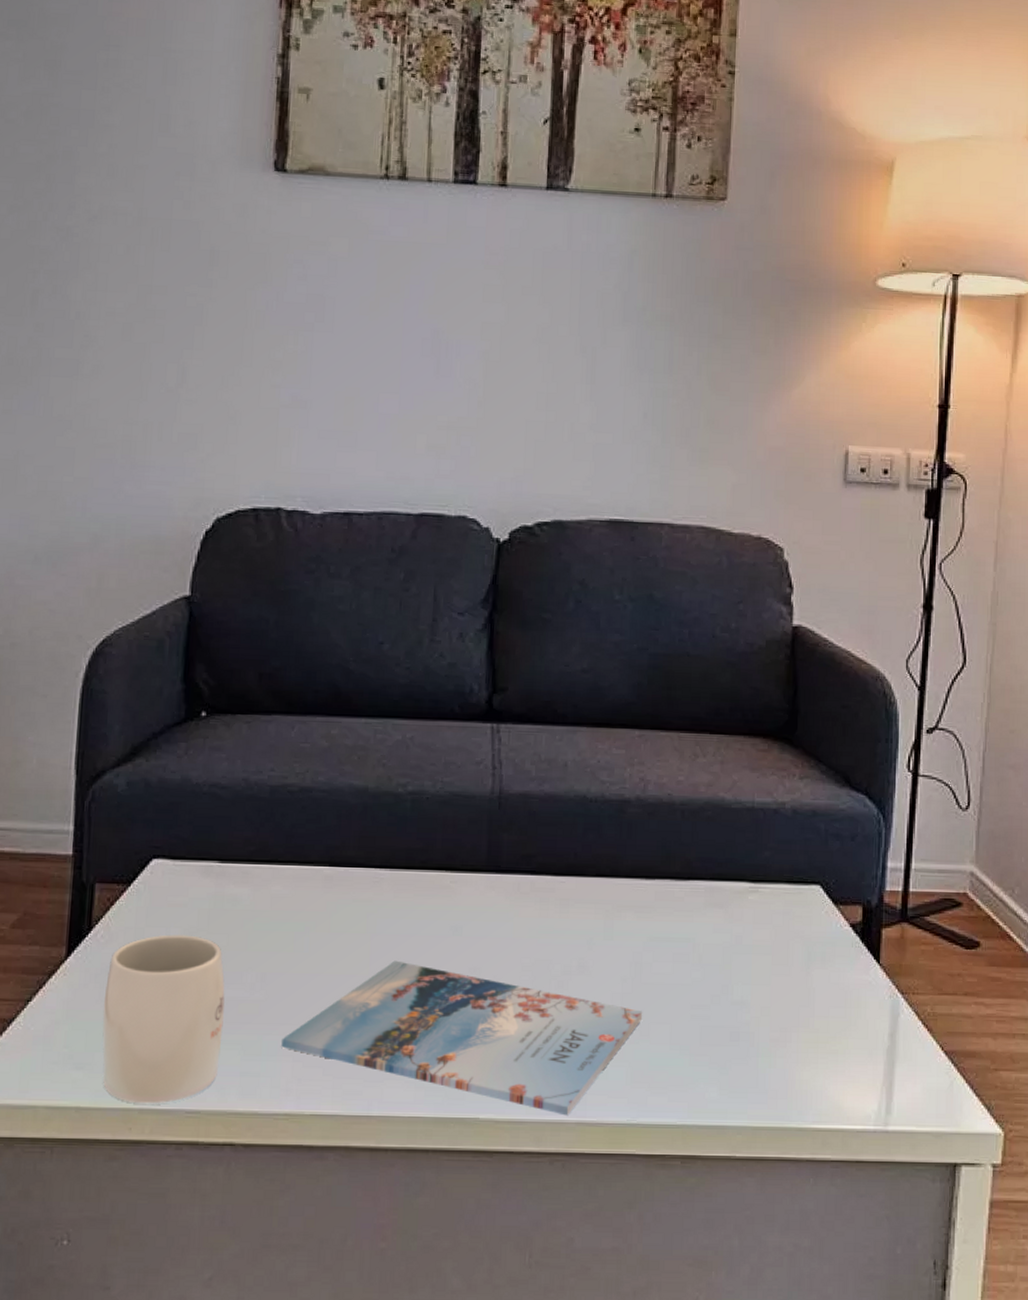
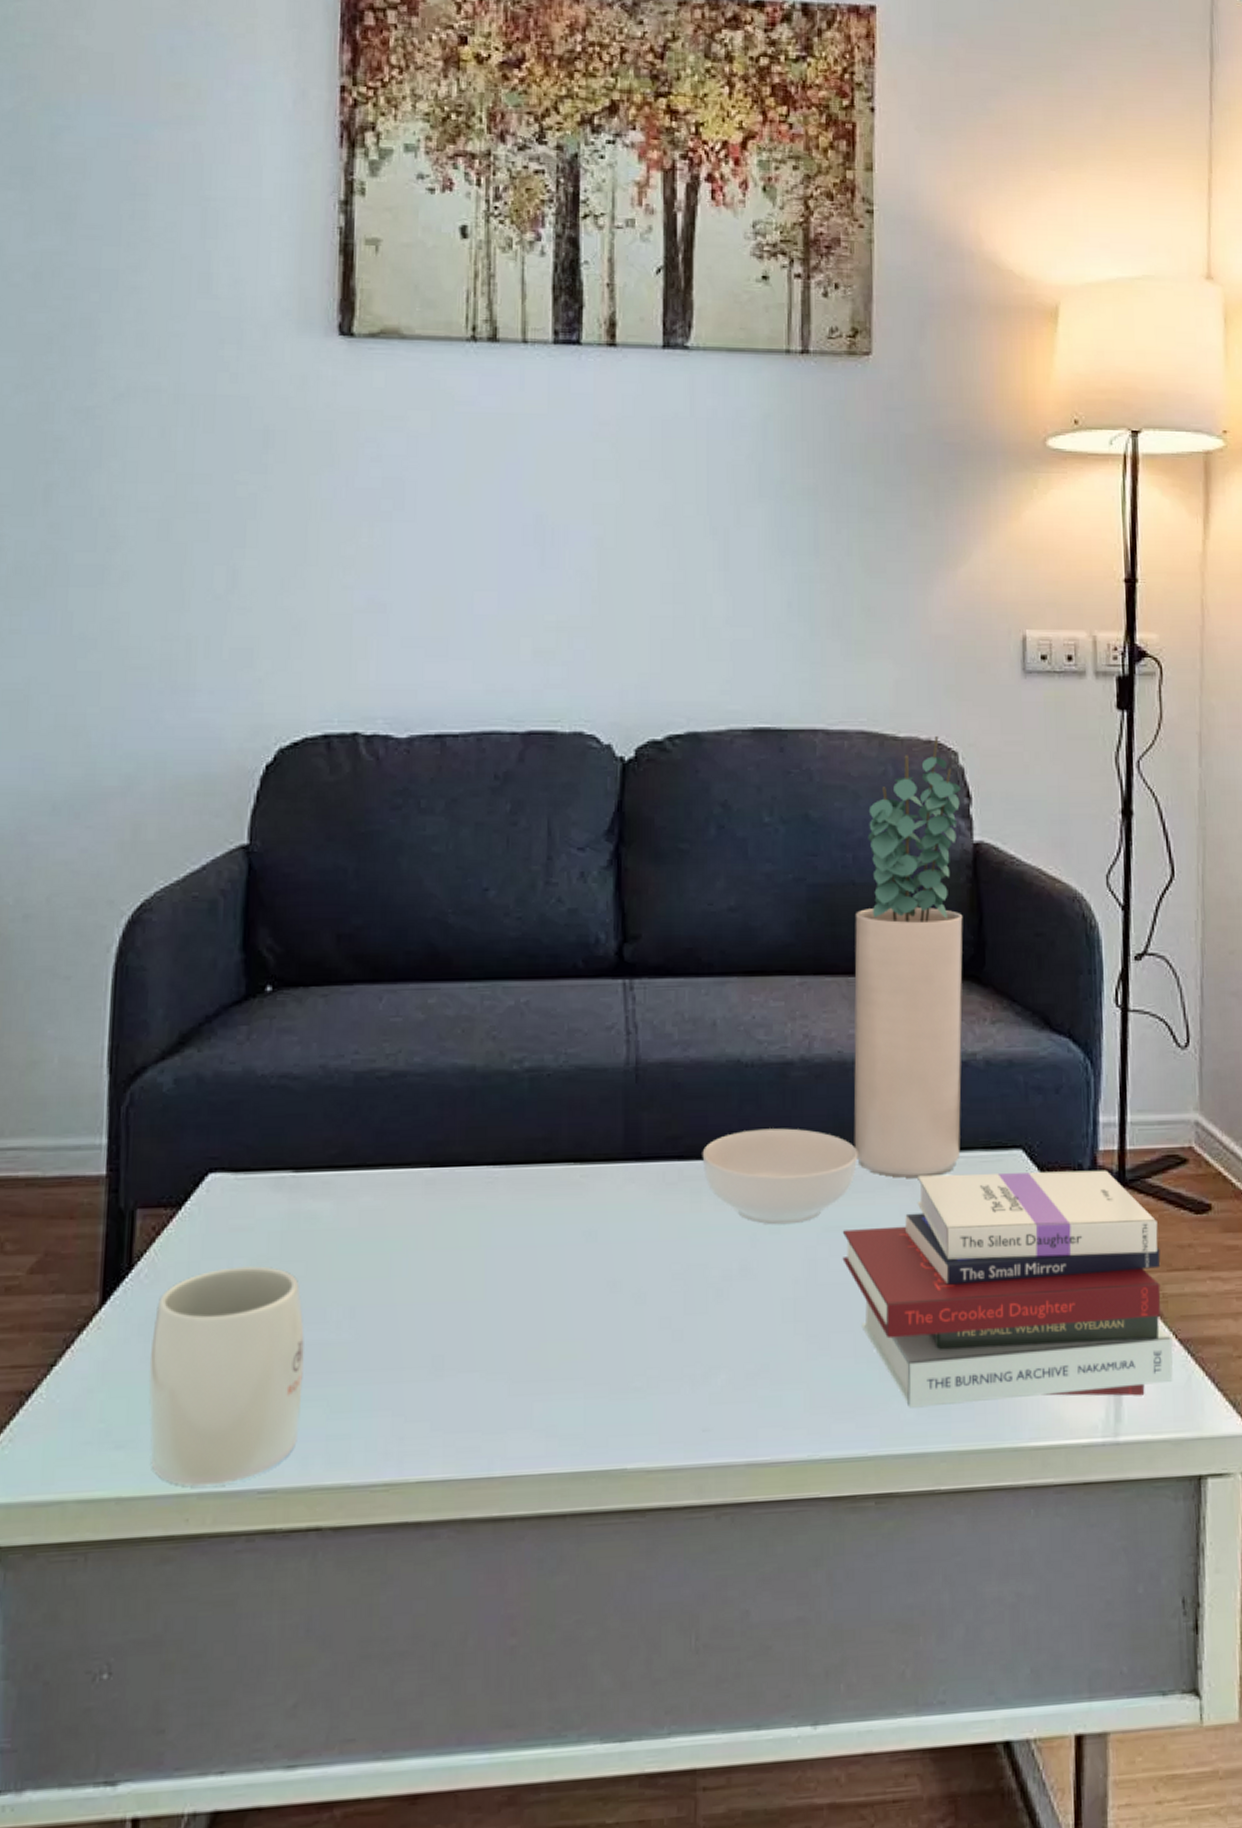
magazine: present [281,960,643,1116] -> none [377,1278,821,1457]
bowl: none [551,853,681,933] -> present [702,1128,858,1225]
books: none [663,901,939,1095] -> present [842,1170,1173,1408]
vase: none [678,534,784,902] -> present [853,736,963,1178]

